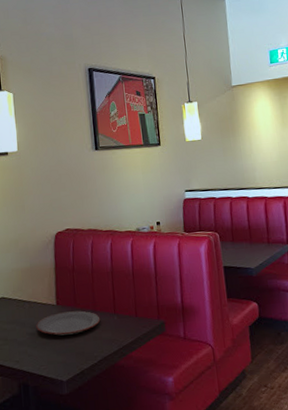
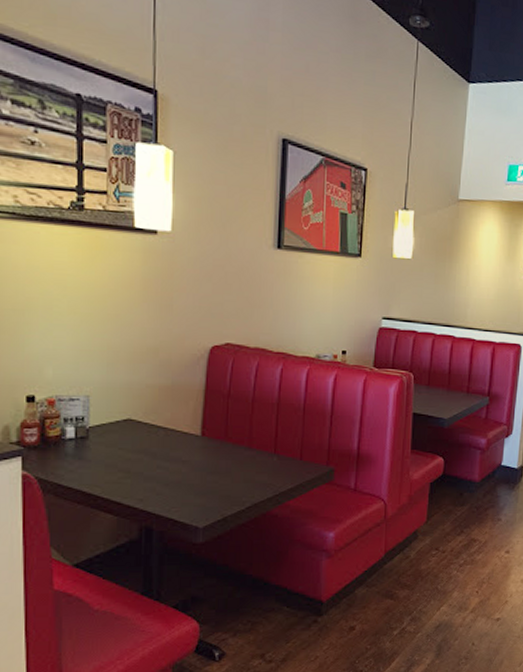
plate: present [36,310,101,336] -> none [171,445,256,473]

